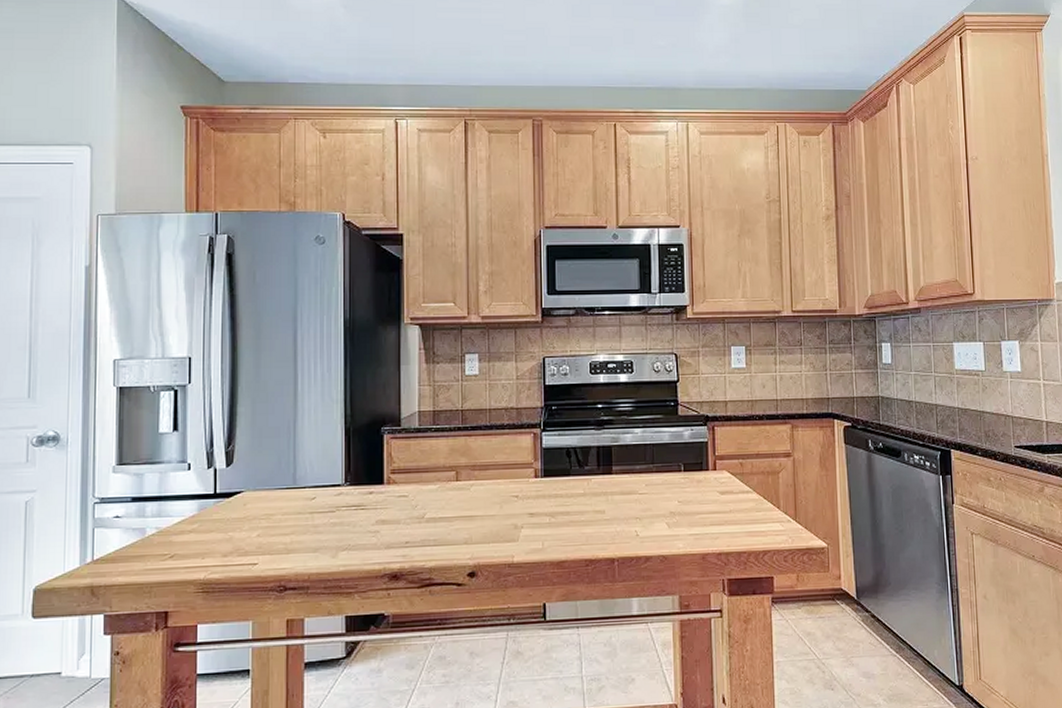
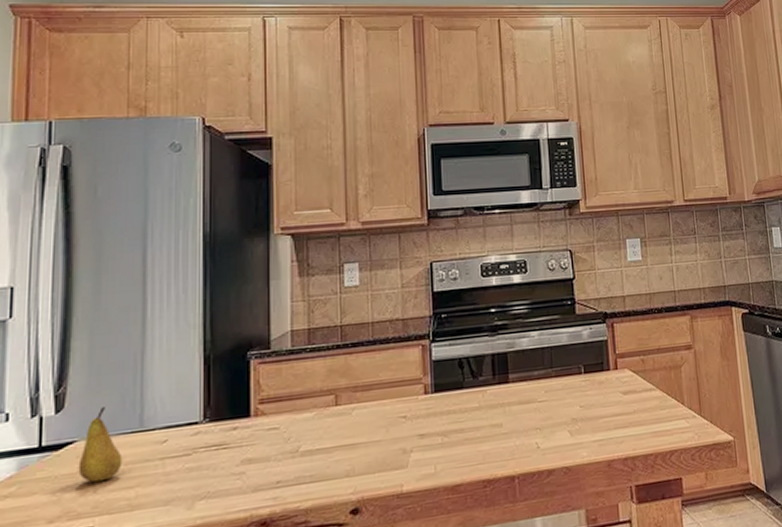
fruit: none [245,465,280,527] -> present [78,407,123,483]

